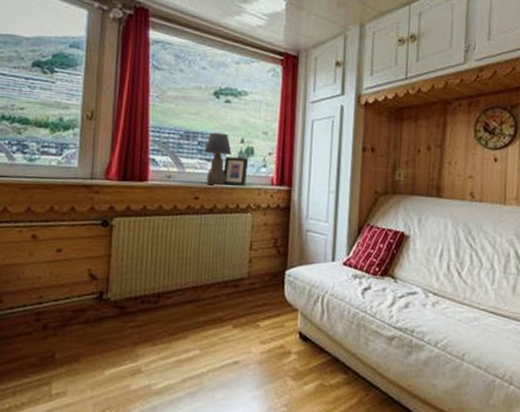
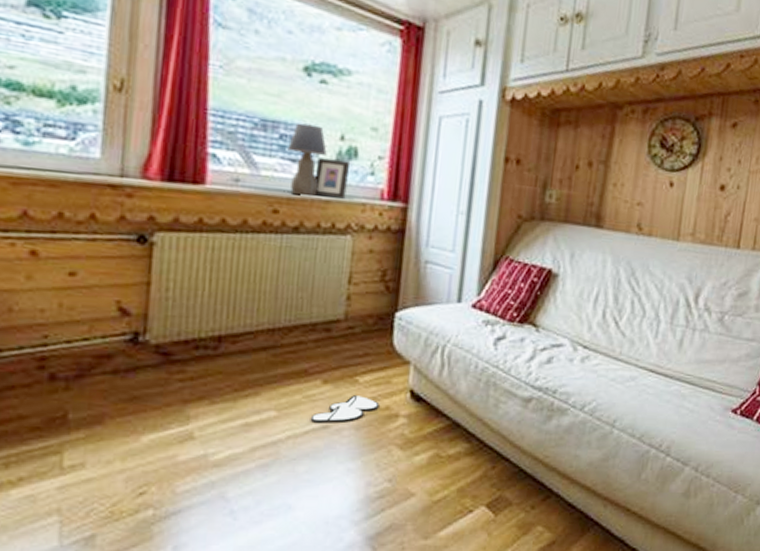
slippers: none [225,337,276,359] -> present [310,395,380,423]

